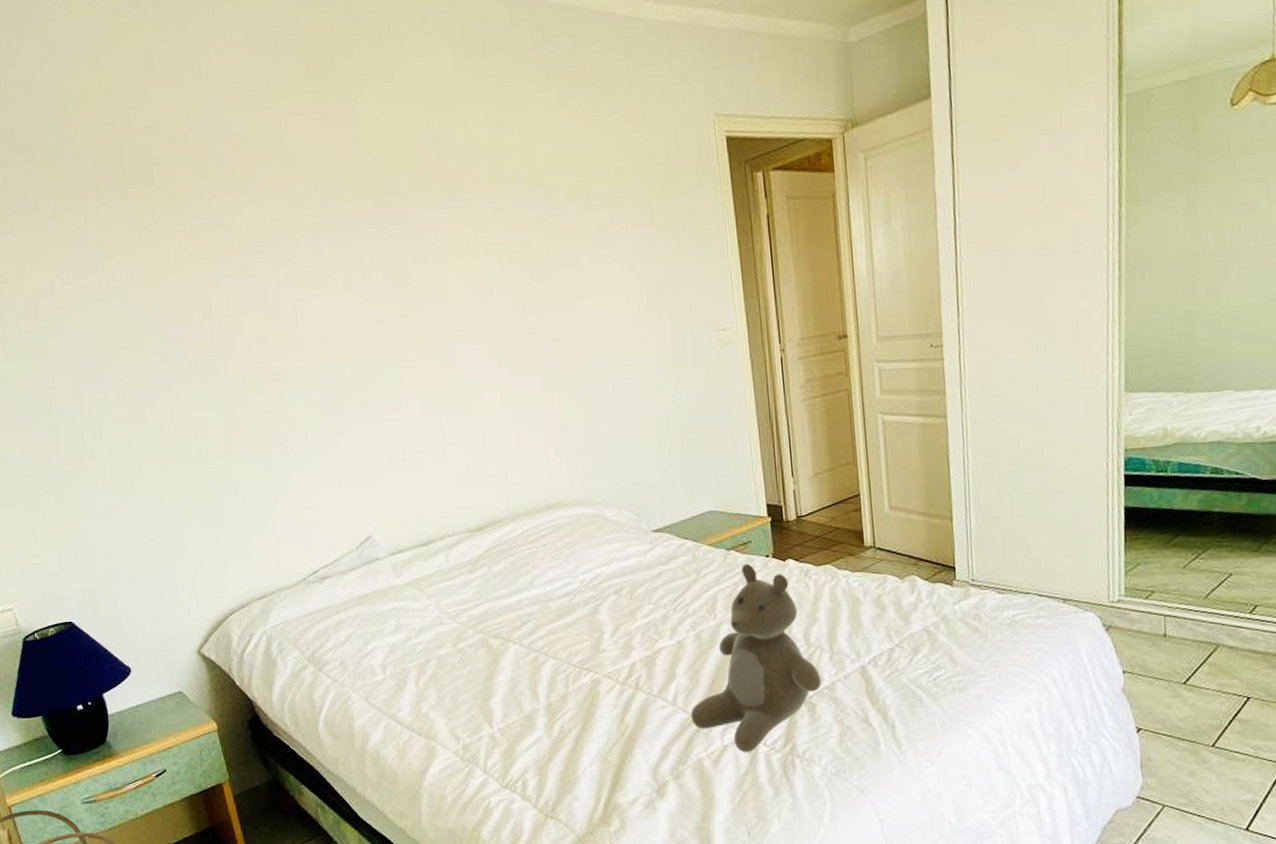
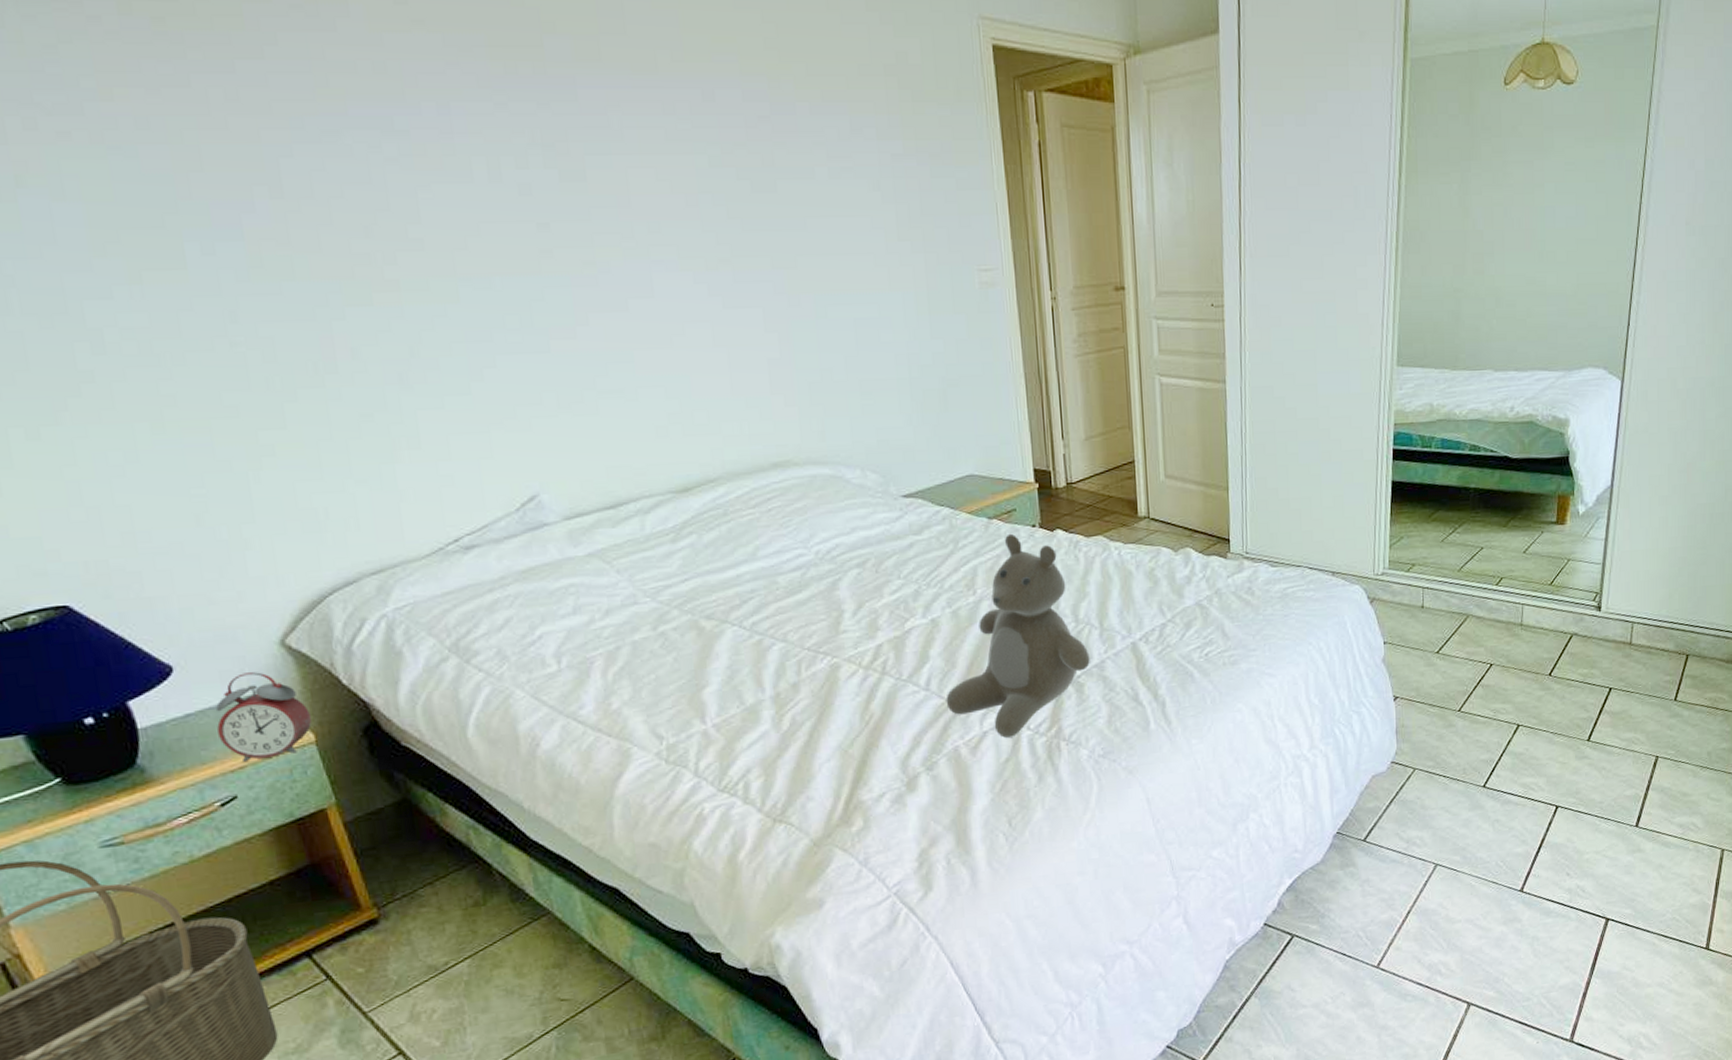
alarm clock: none [156,674,216,744] -> present [216,672,312,763]

